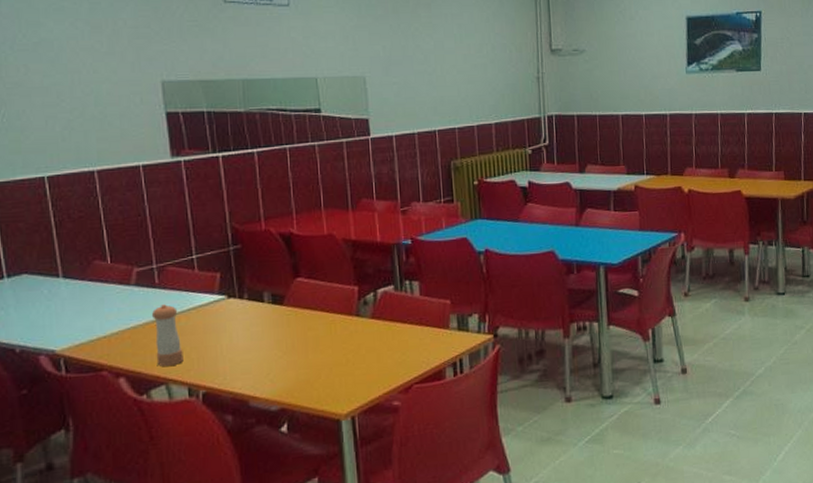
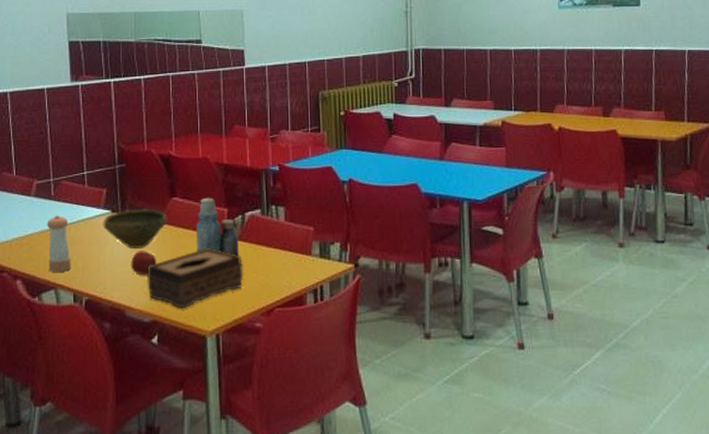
bowl: none [218,292,292,335] -> present [103,209,167,249]
apple: none [252,336,281,362] -> present [131,251,156,274]
tissue box: none [271,329,379,394] -> present [147,248,244,309]
bottle: none [323,275,372,336] -> present [195,197,239,257]

